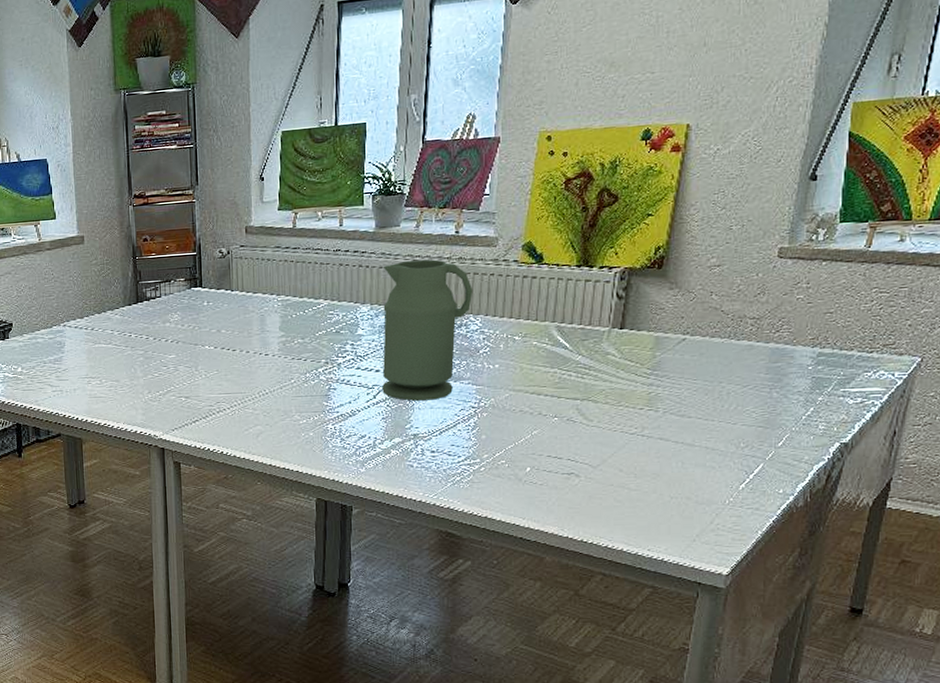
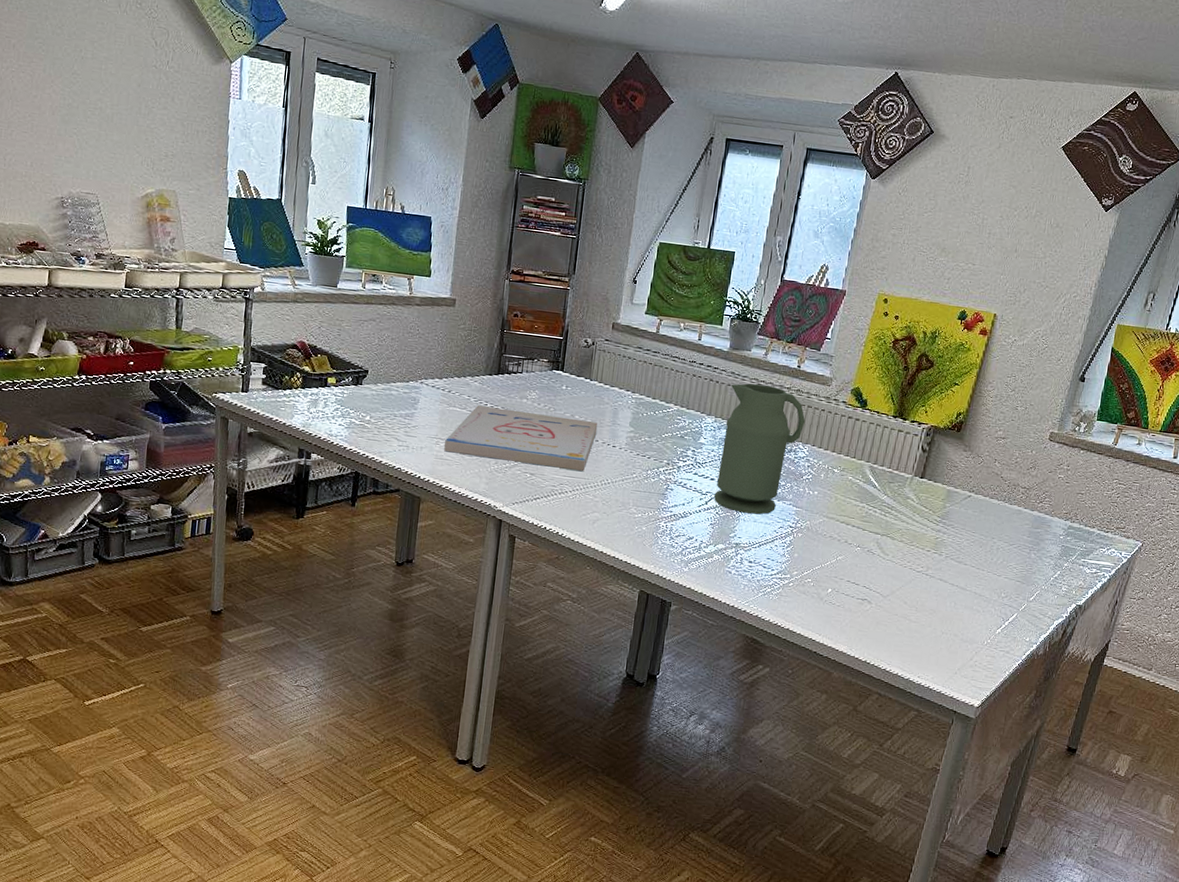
canvas: none [96,333,247,390] -> present [444,405,598,471]

